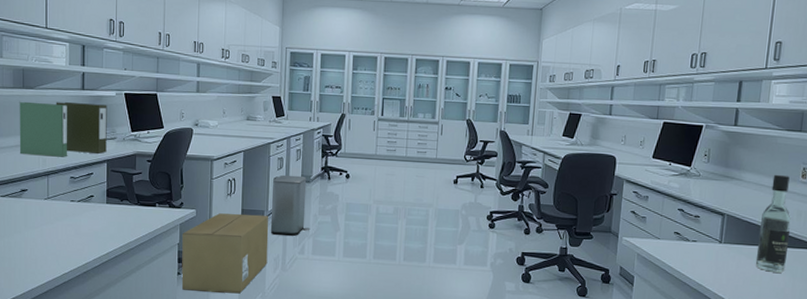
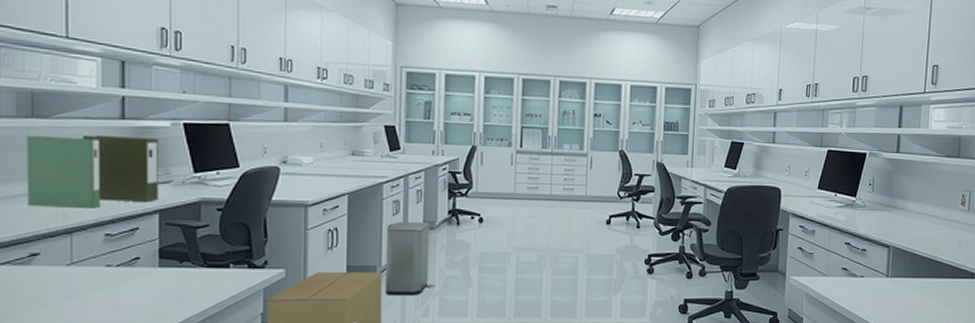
bottle: present [755,174,792,273] -> none [921,202,954,305]

